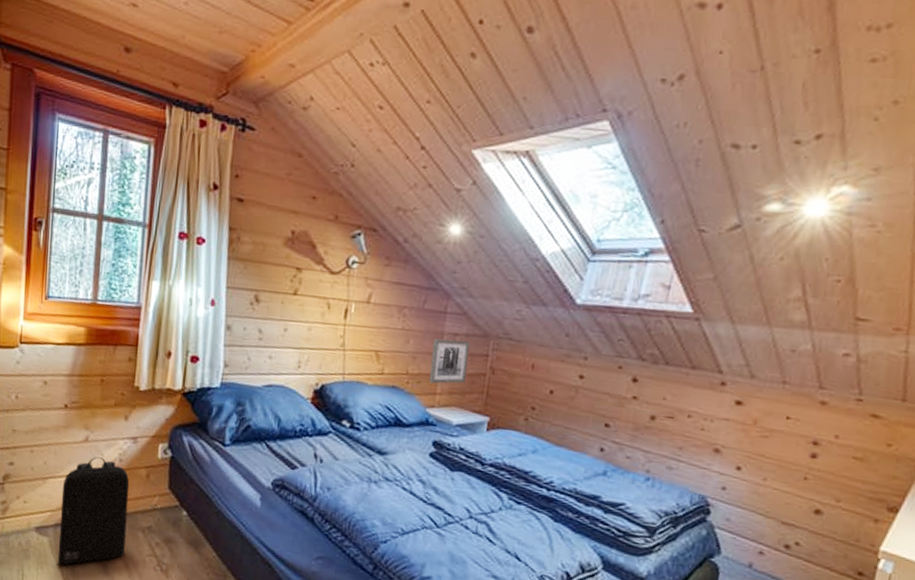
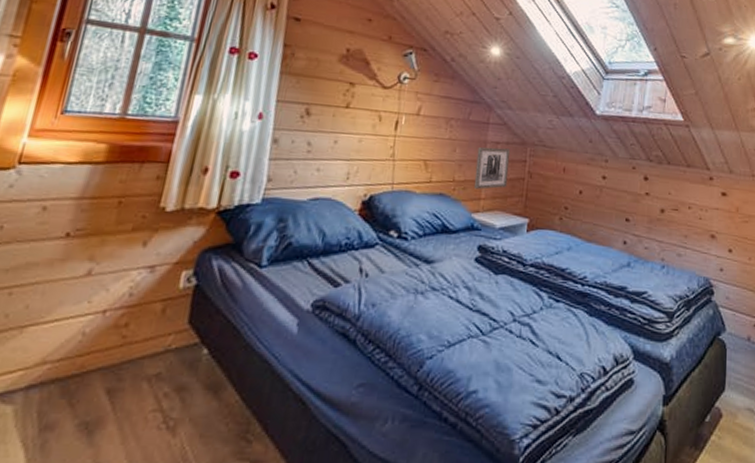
backpack: present [57,456,130,565] -> none [22,292,139,441]

